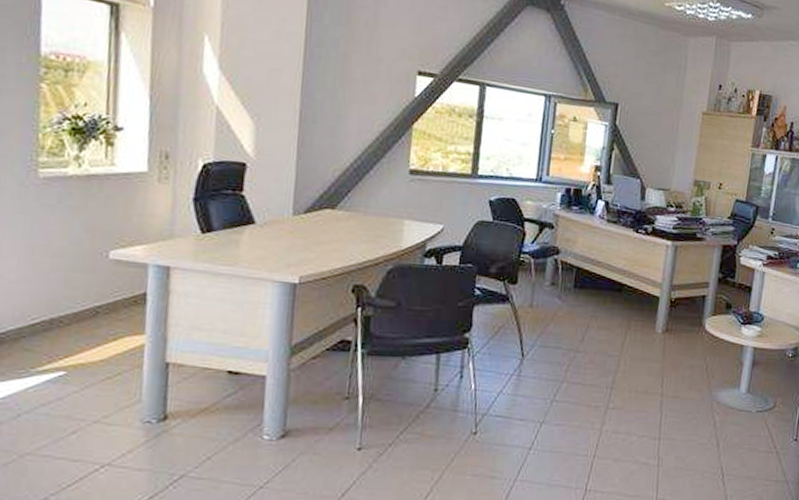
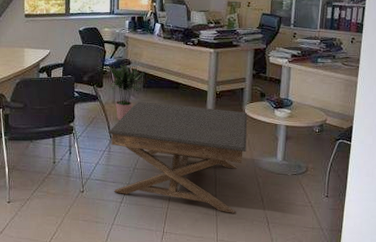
coffee table: none [520,305,707,463] -> present [108,101,247,213]
potted plant: none [527,253,579,332] -> present [109,64,145,120]

